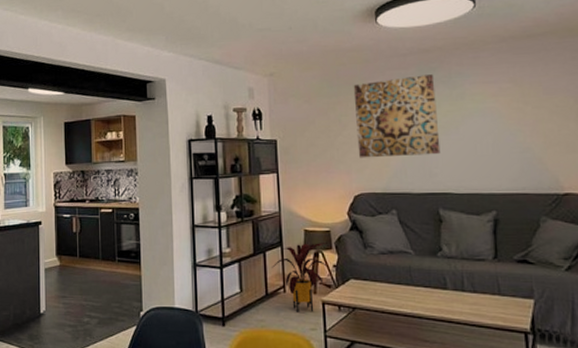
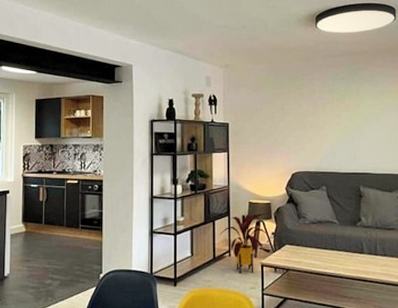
wall art: present [353,74,441,158] -> none [295,74,363,142]

